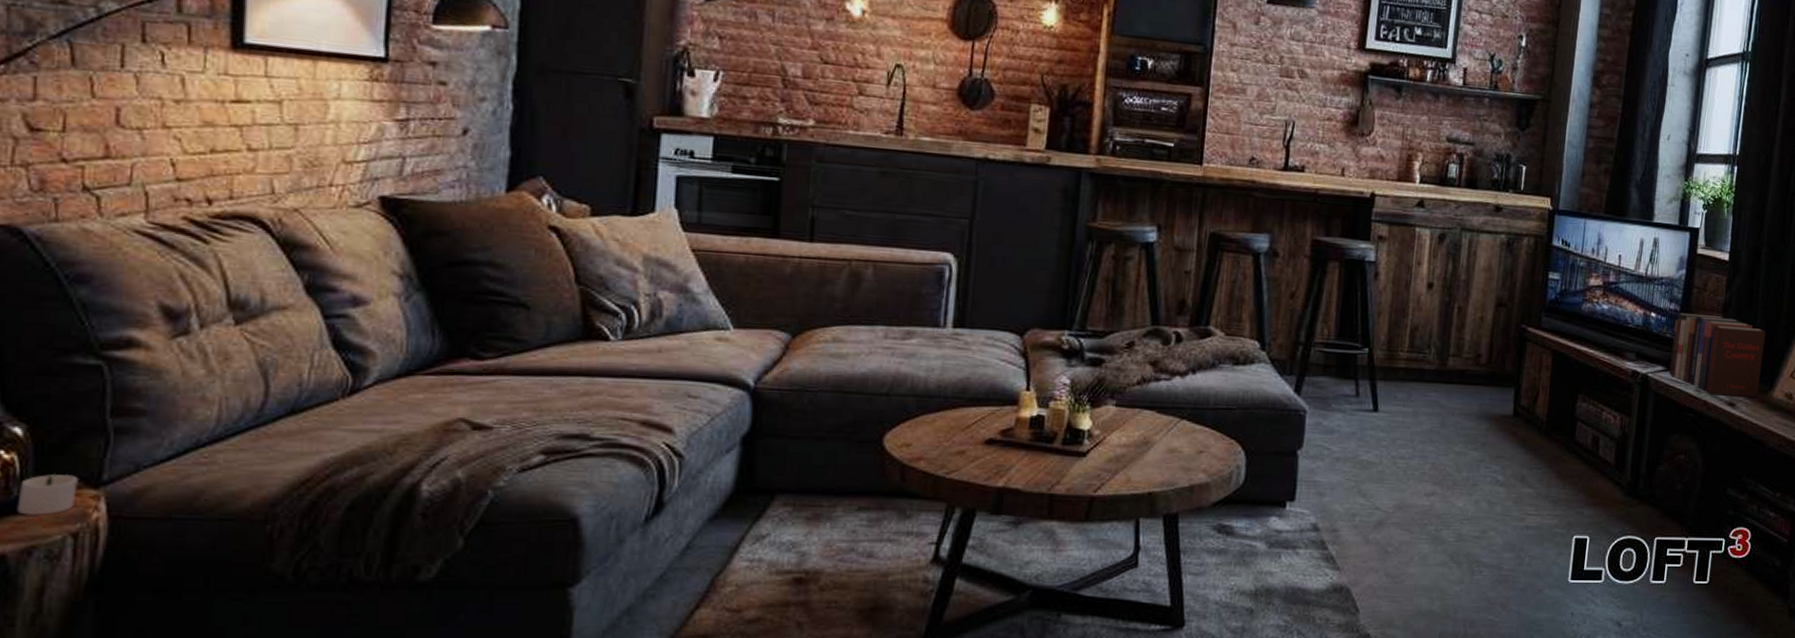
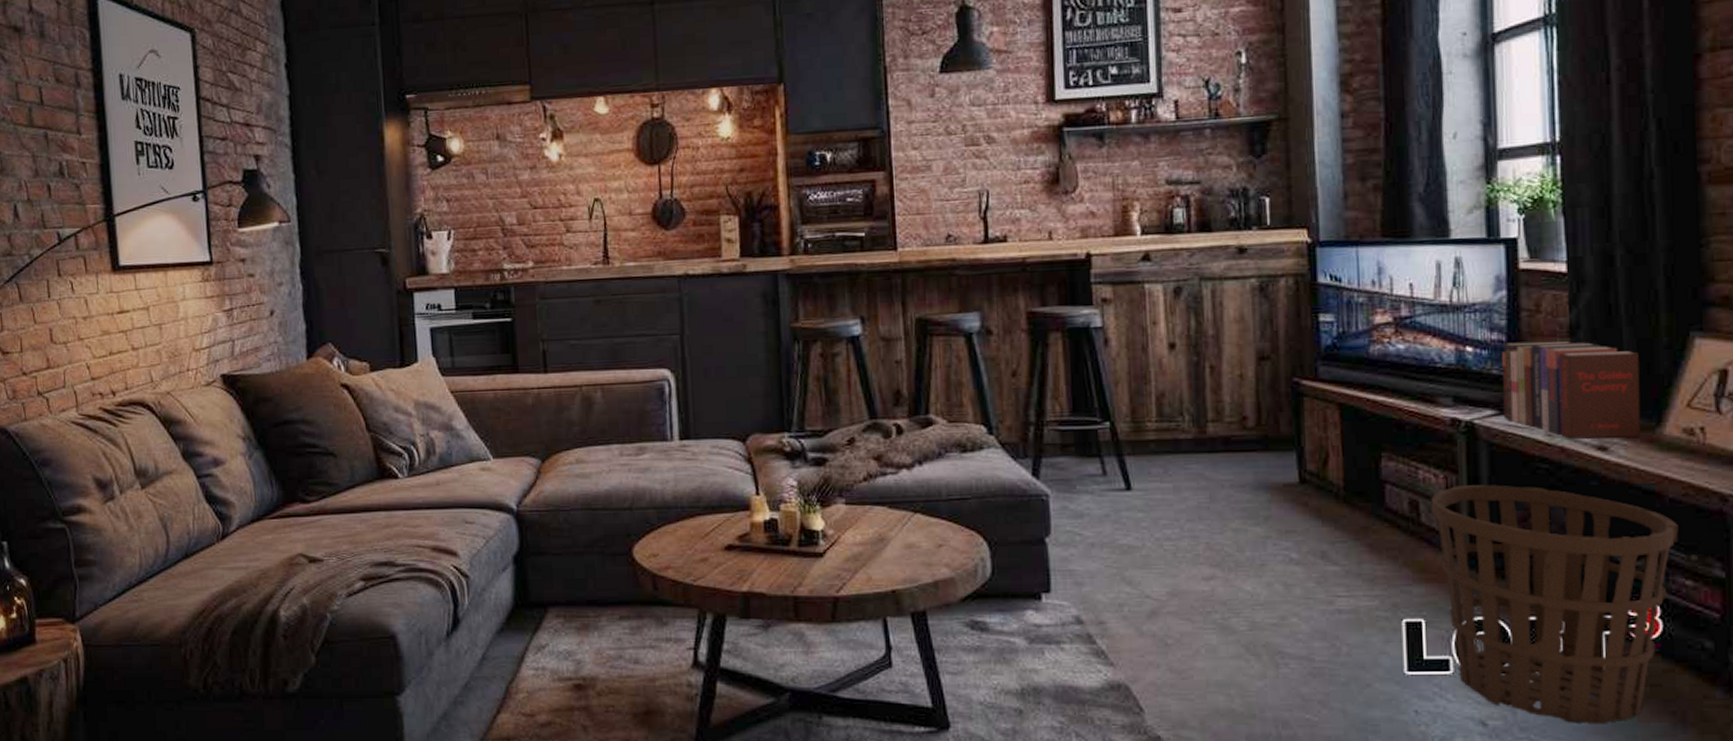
candle: present [16,474,78,516] -> none [29,614,62,646]
basket: none [1607,427,1772,624] -> present [1431,485,1679,723]

